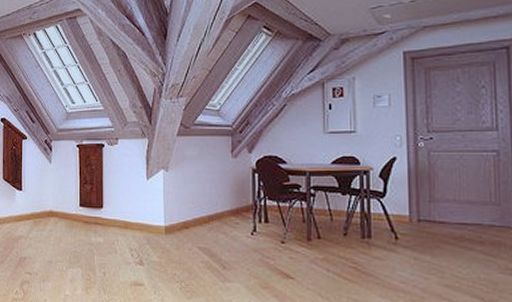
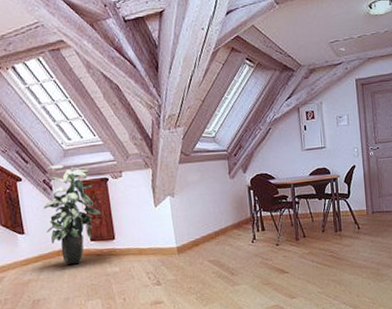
indoor plant: none [41,126,93,227] -> present [43,164,101,264]

